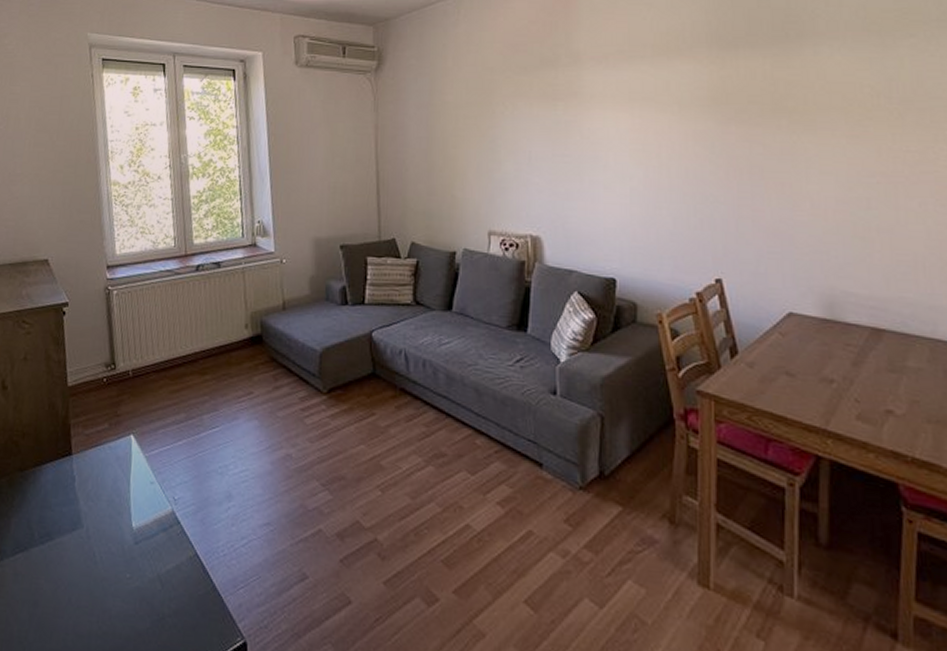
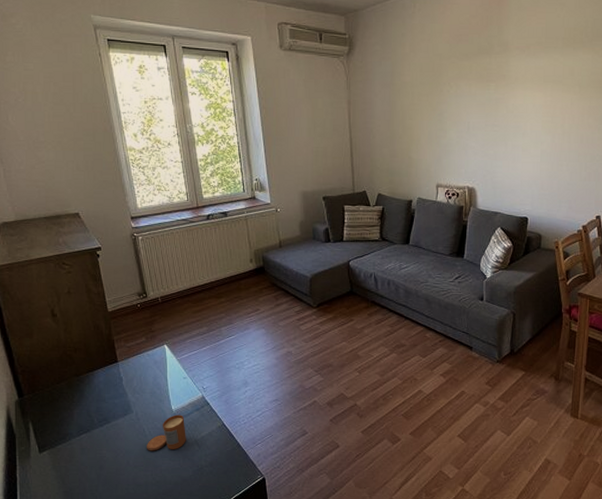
candle: none [95,535,148,588] -> present [147,415,186,451]

